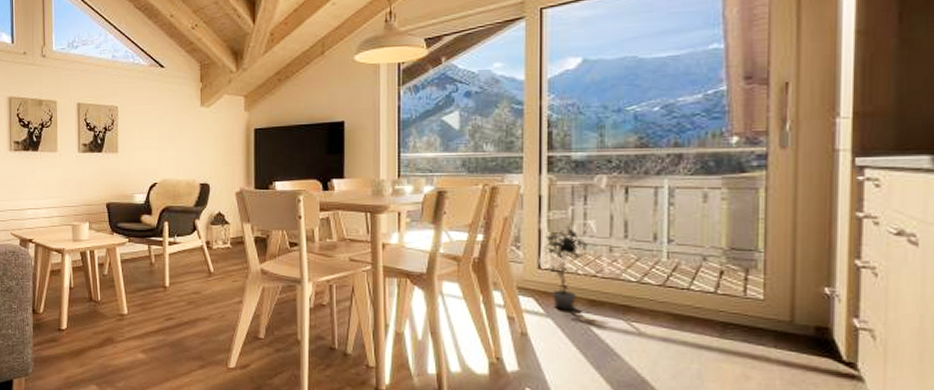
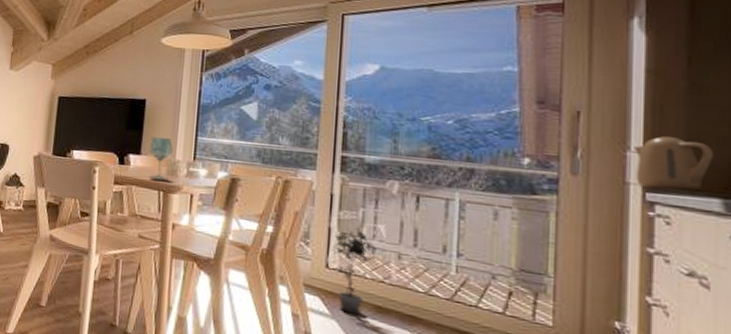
wine glass: none [352,159,376,202] -> present [148,137,173,181]
kettle: none [843,97,924,153] -> present [633,135,714,191]

